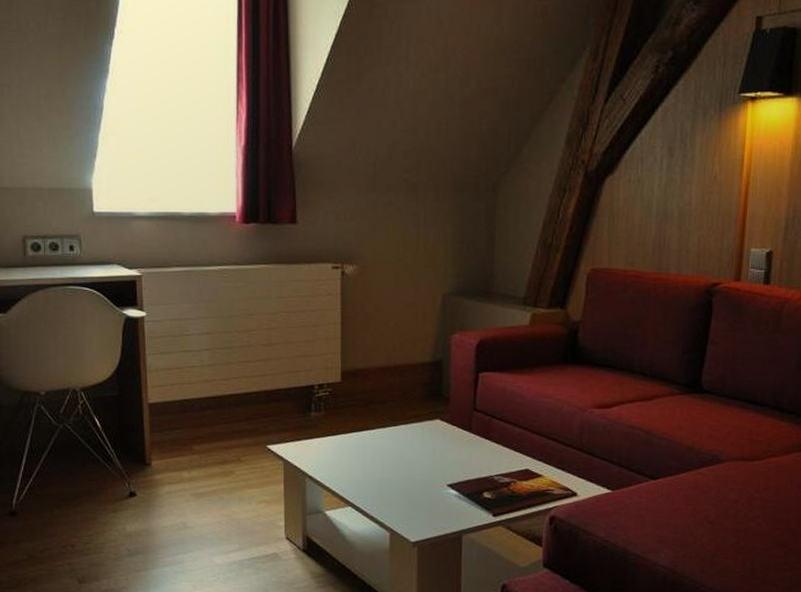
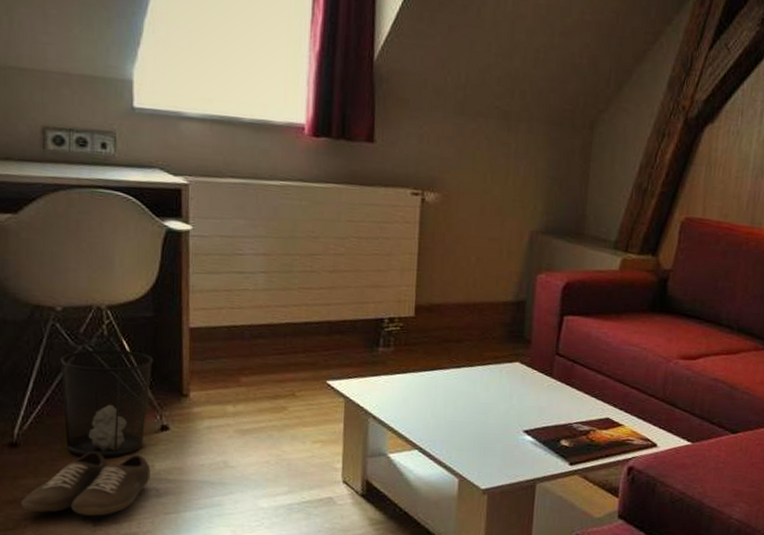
shoe: none [21,518,123,574] -> present [22,452,151,516]
waste bin: none [46,426,121,523] -> present [60,349,154,458]

